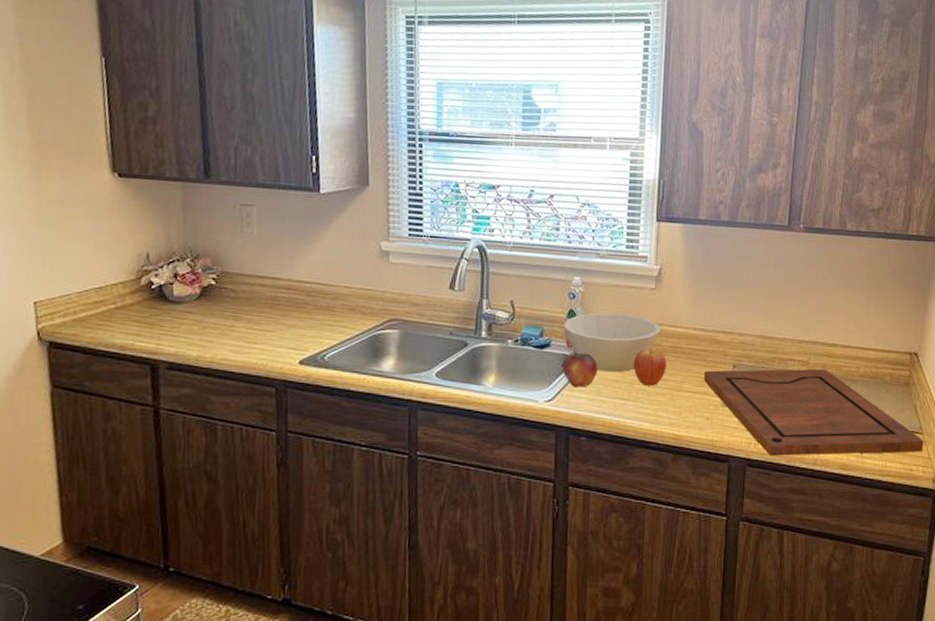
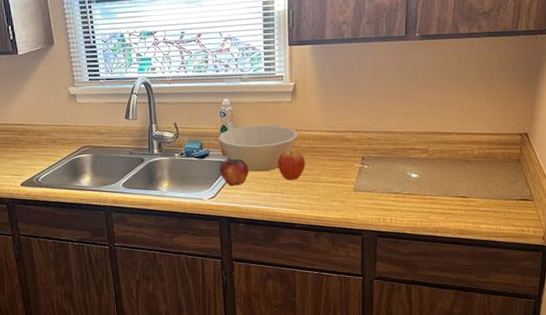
cutting board: present [703,368,924,456] -> none [337,154,535,228]

